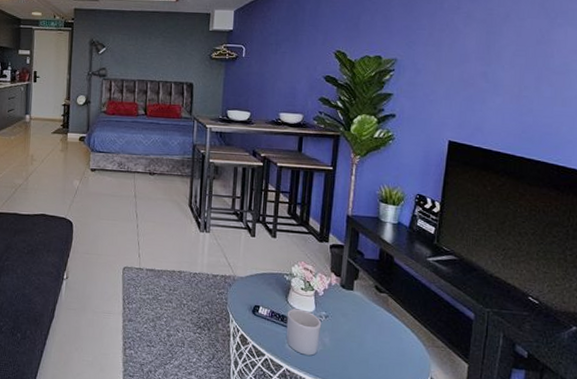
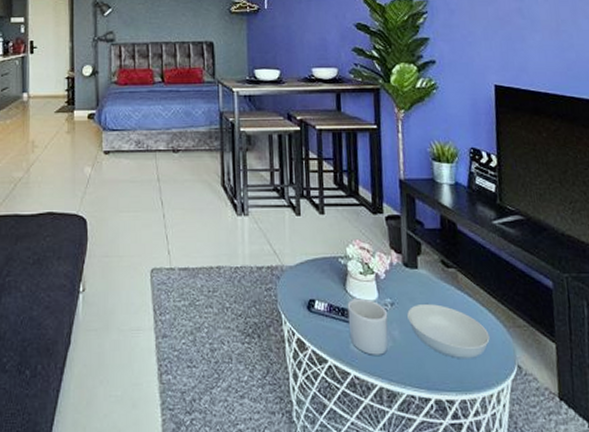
bowl: none [339,319,410,368] -> present [407,304,490,360]

